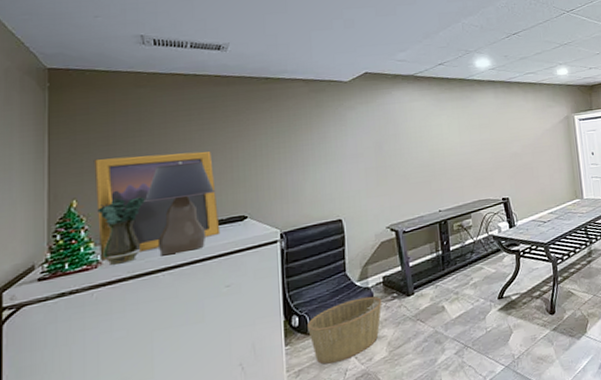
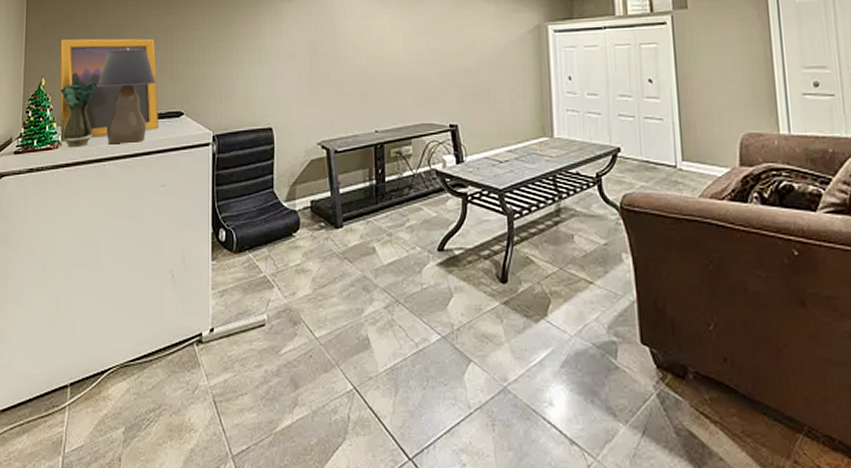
basket: present [307,296,383,364] -> none [234,221,309,289]

